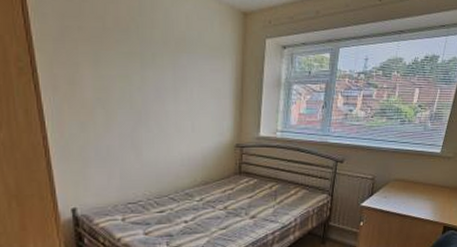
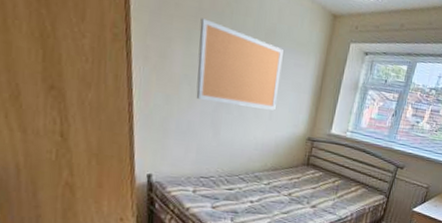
bulletin board: none [106,38,197,121] -> present [196,18,283,111]

